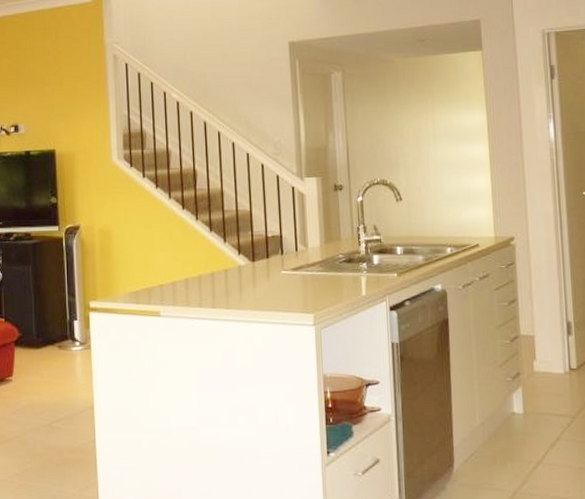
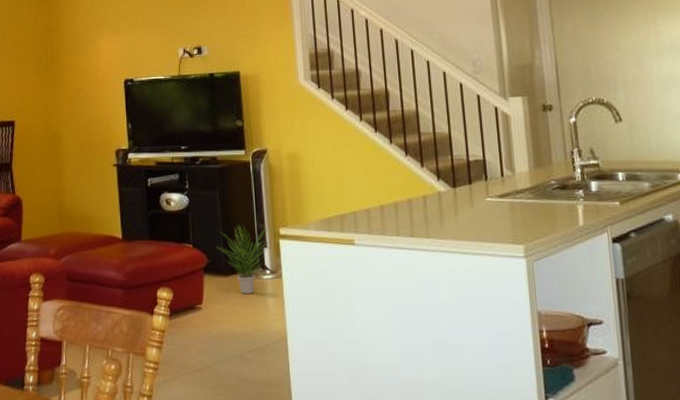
potted plant: none [28,299,79,366] -> present [216,225,269,295]

